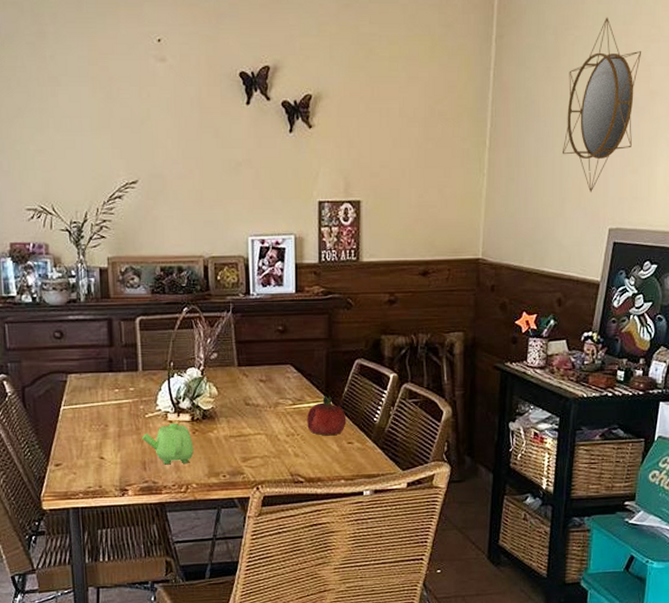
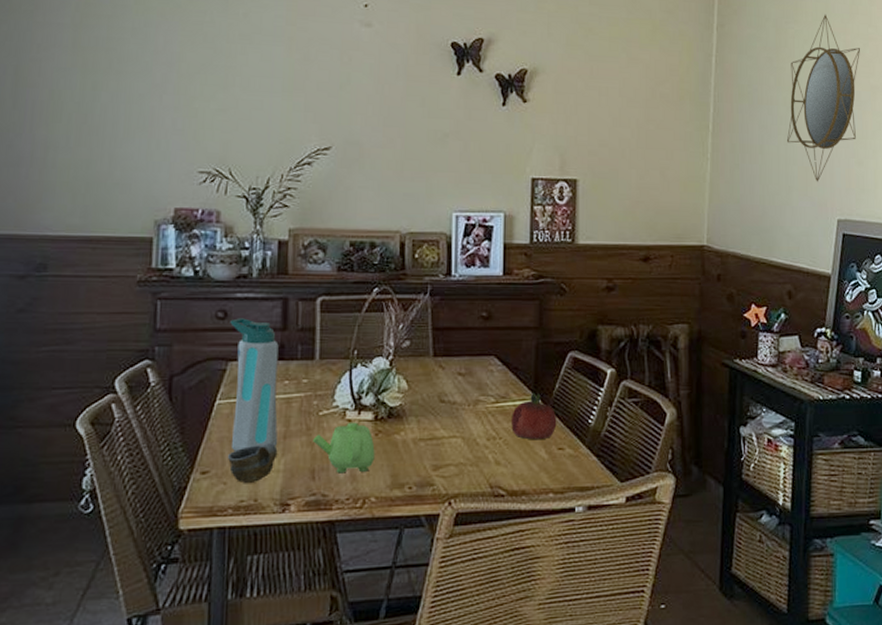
water bottle: none [66,337,114,448] -> present [230,318,279,451]
cup: none [74,440,115,474] -> present [227,442,278,484]

